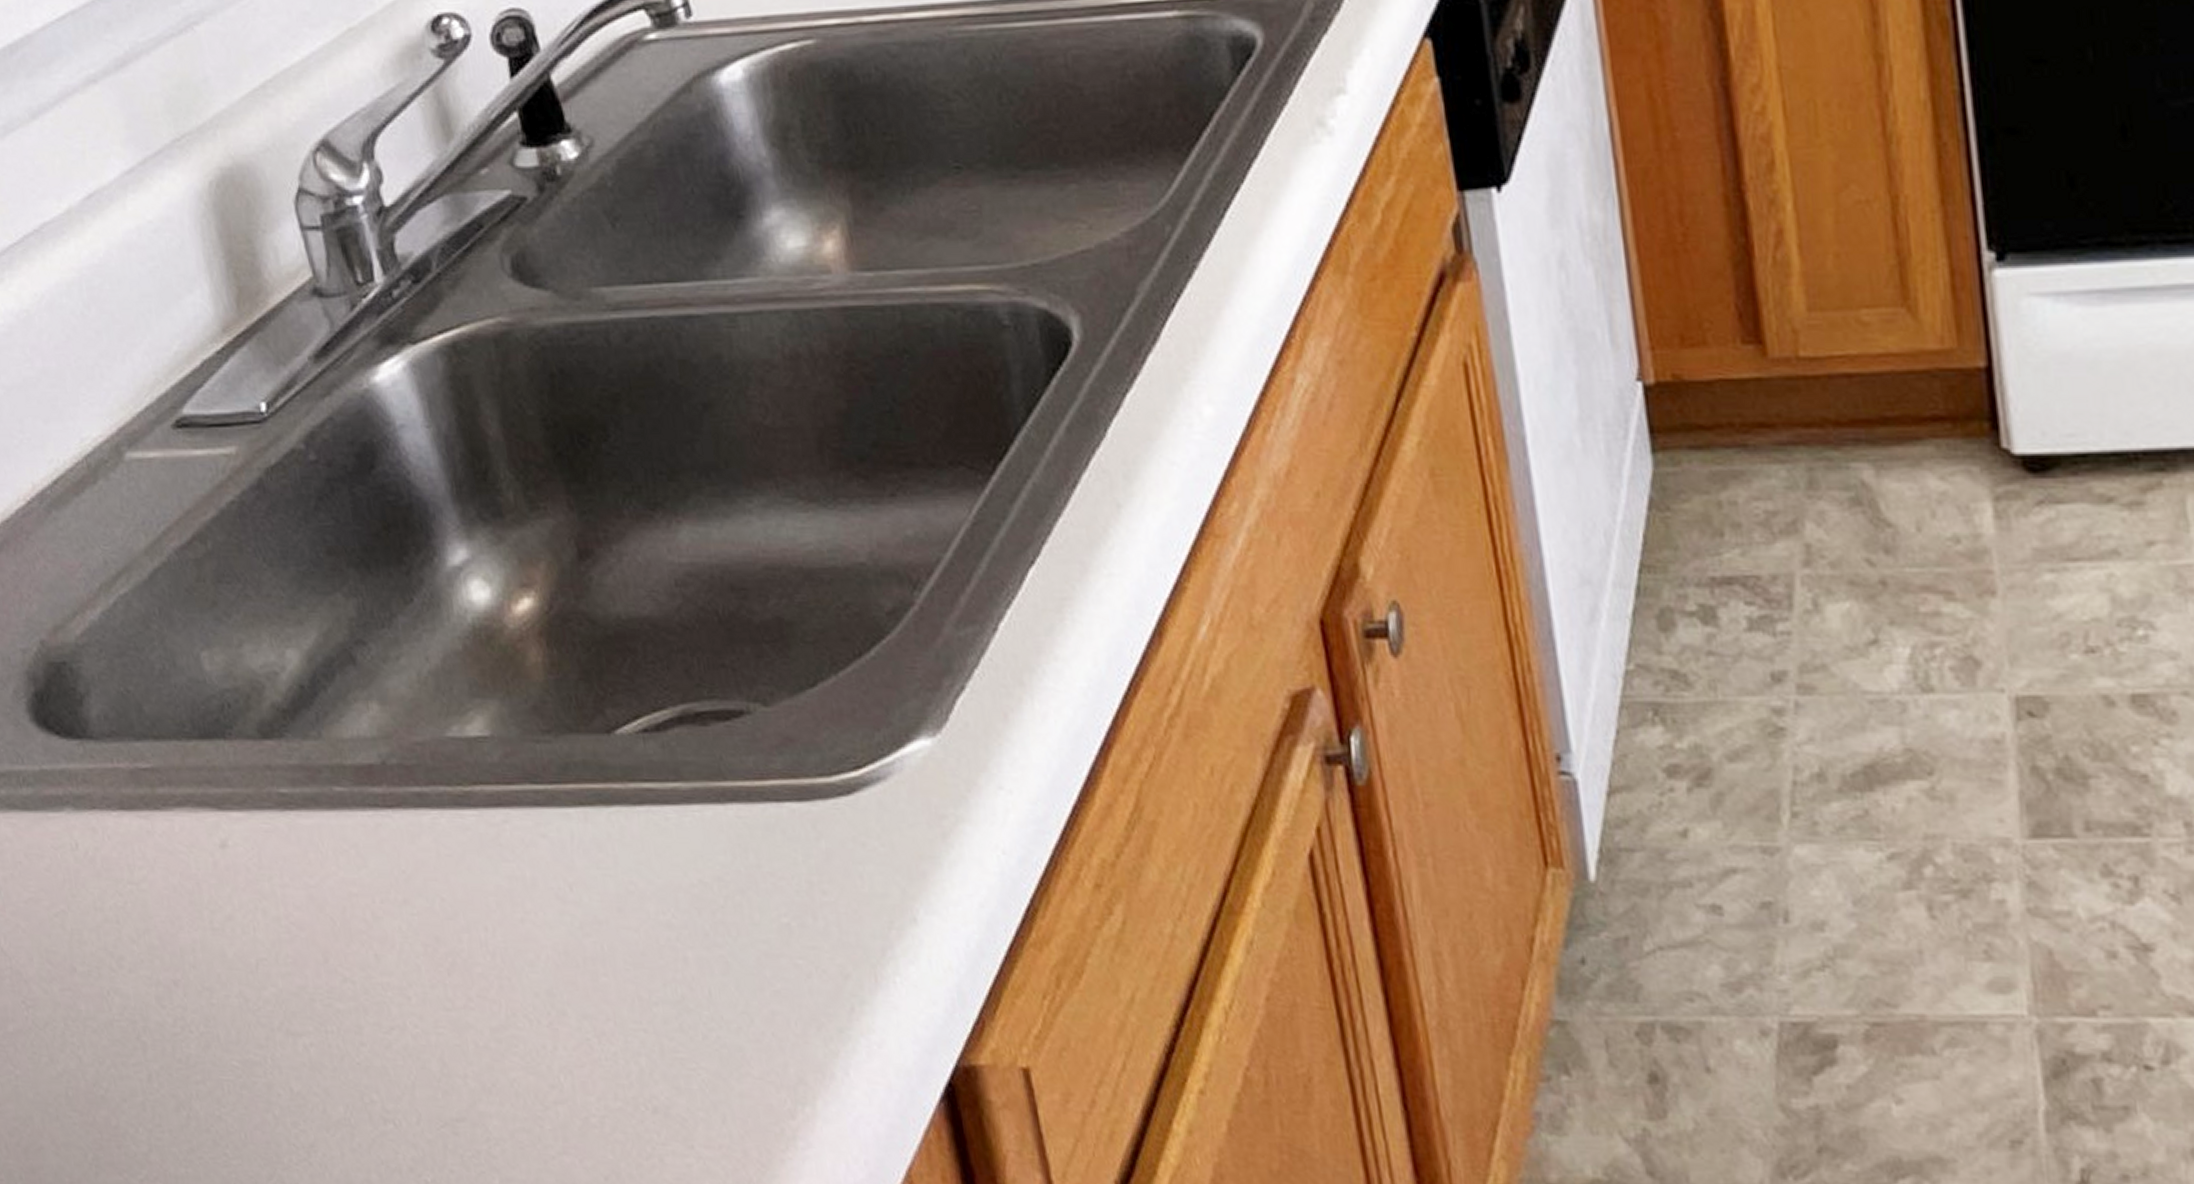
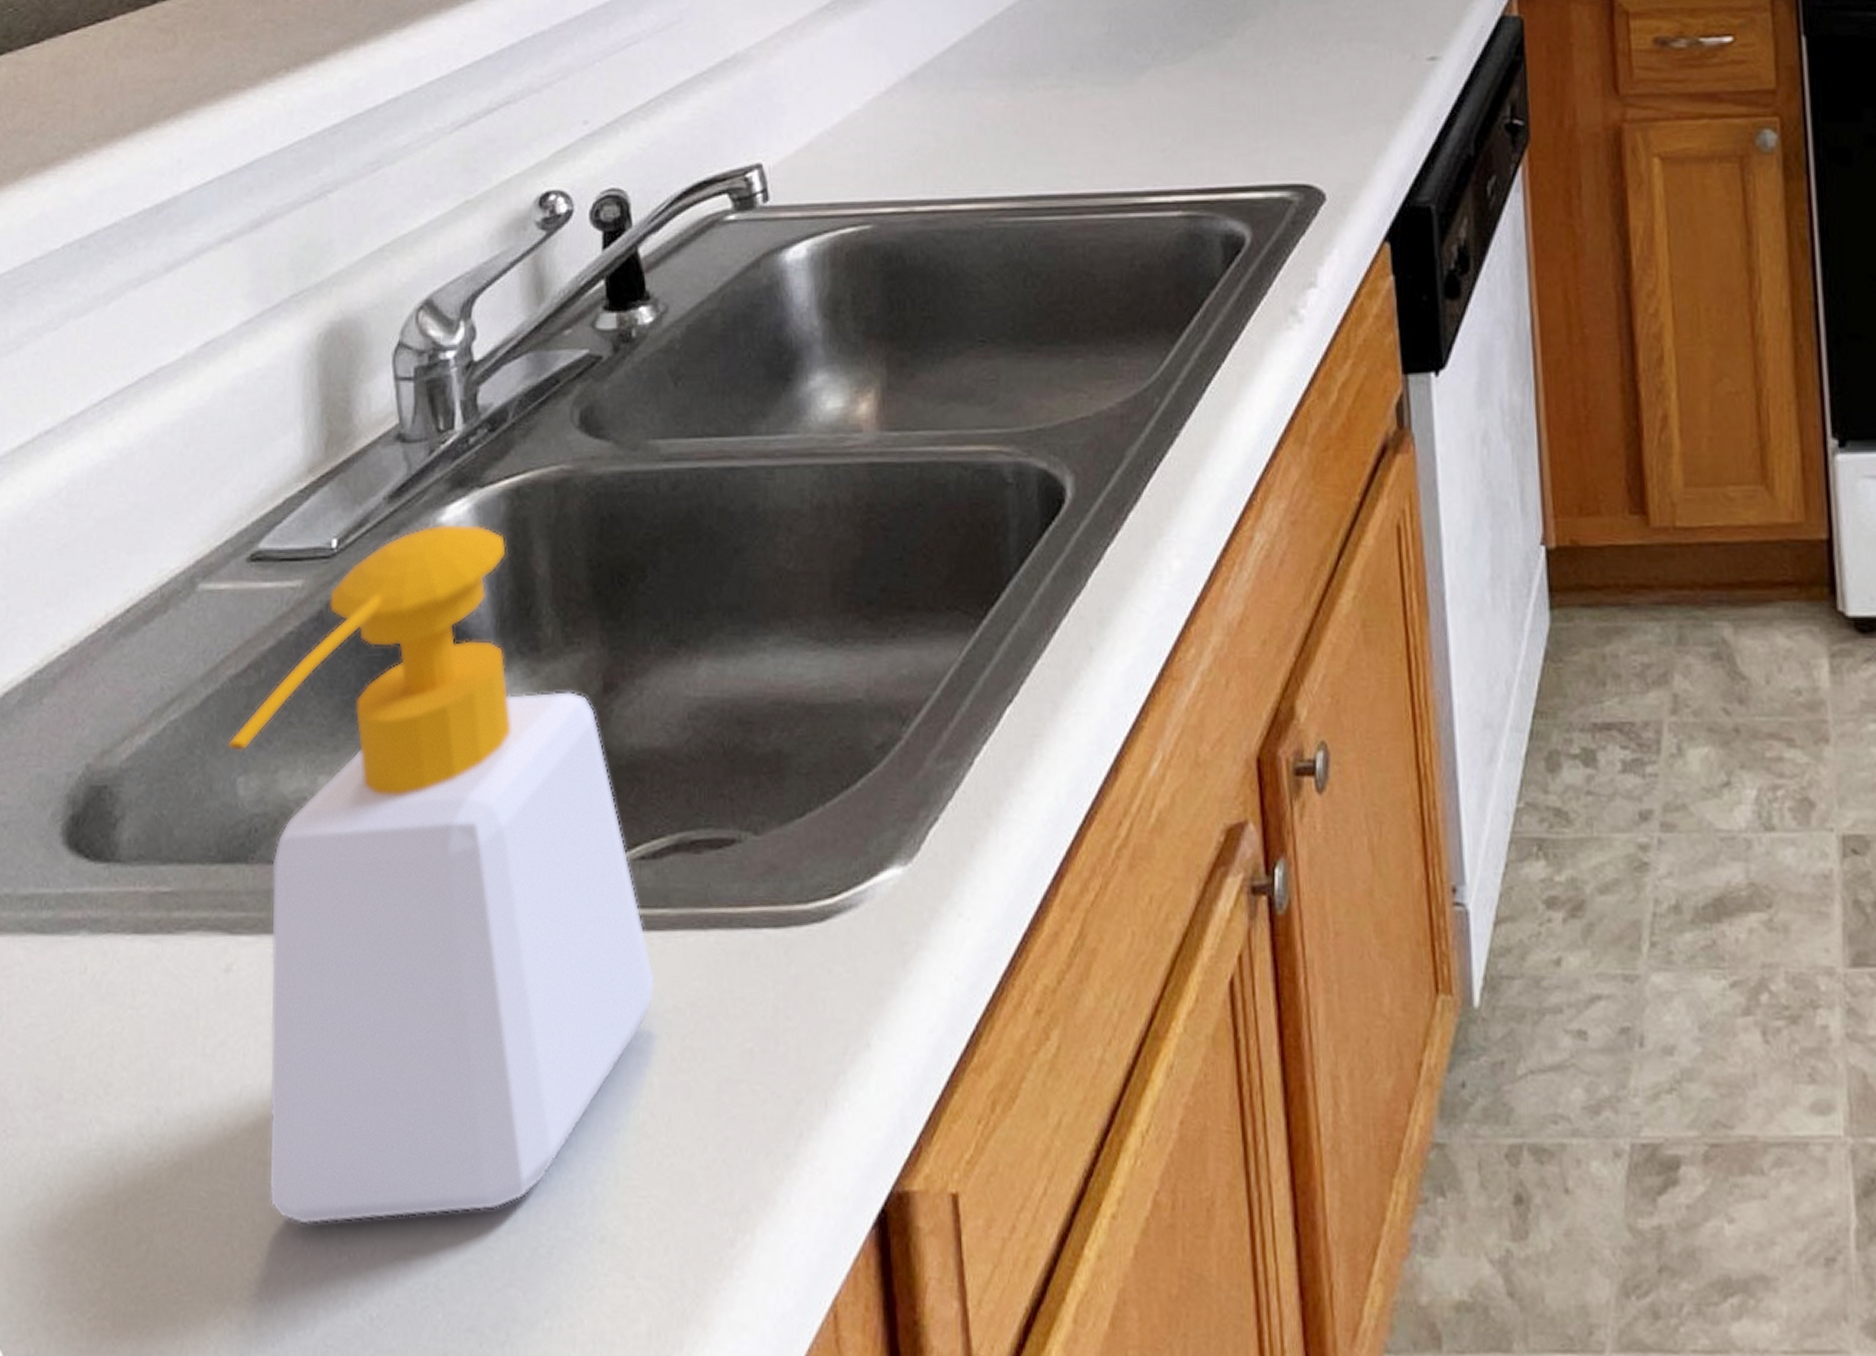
soap bottle: none [183,382,678,1094] -> present [227,523,656,1225]

